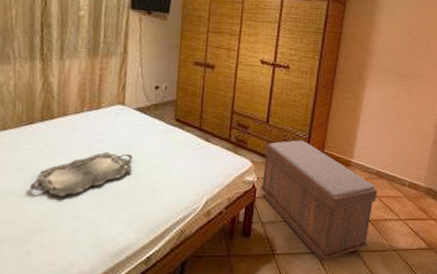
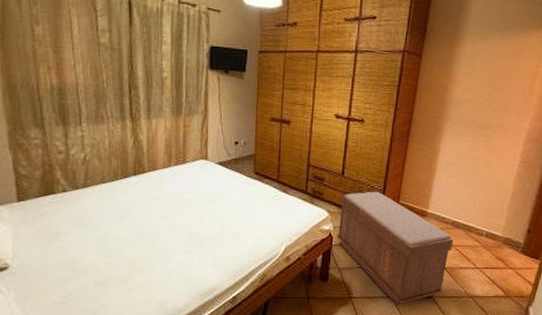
serving tray: present [29,152,133,198] -> none [127,203,217,243]

